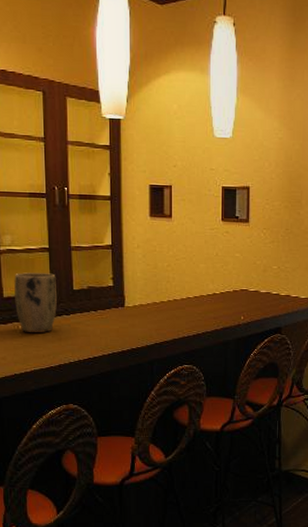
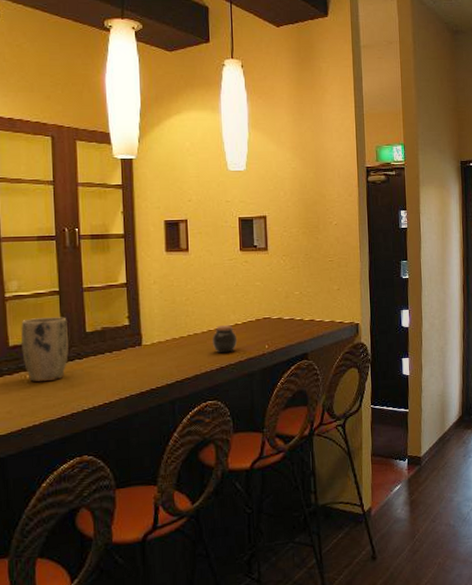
jar: none [190,294,215,321] -> present [212,325,238,354]

